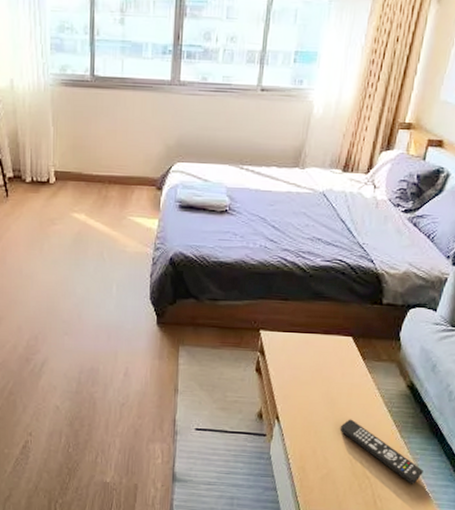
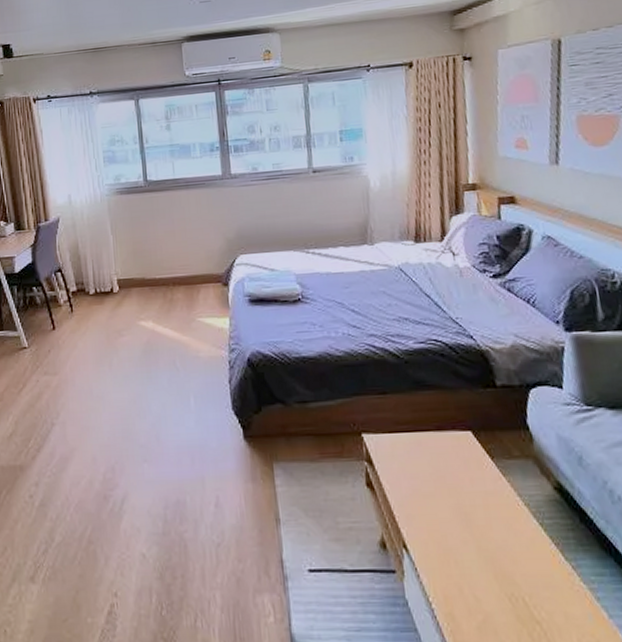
remote control: present [340,419,423,484] -> none [484,539,609,627]

